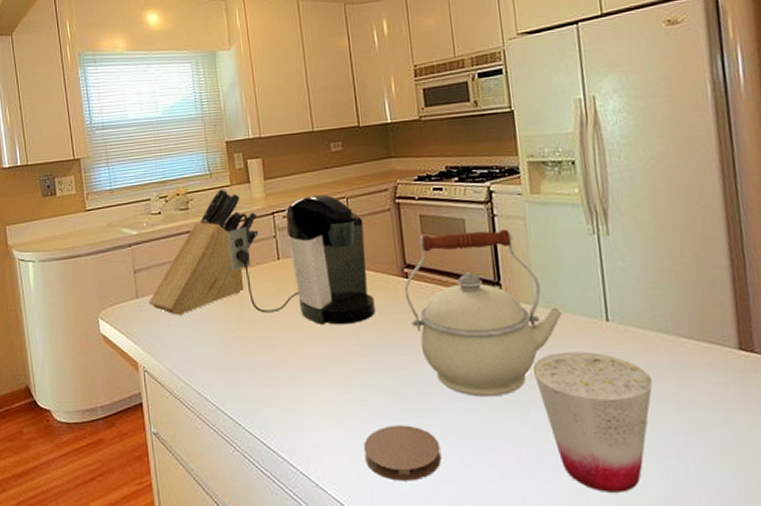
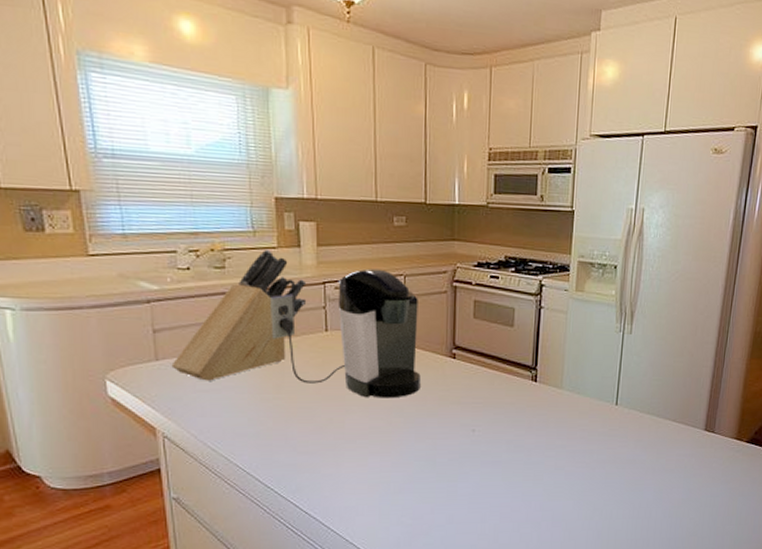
coaster: present [364,425,441,481] -> none [395,488,464,535]
kettle: present [404,229,563,397] -> none [450,319,584,465]
cup: present [532,351,653,492] -> none [551,429,640,537]

